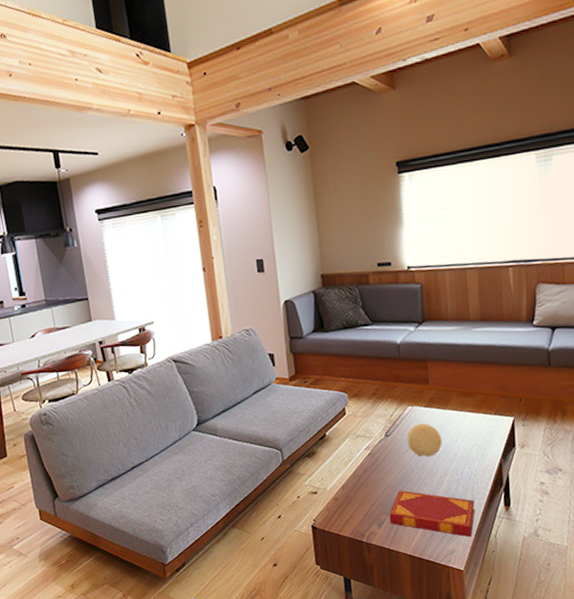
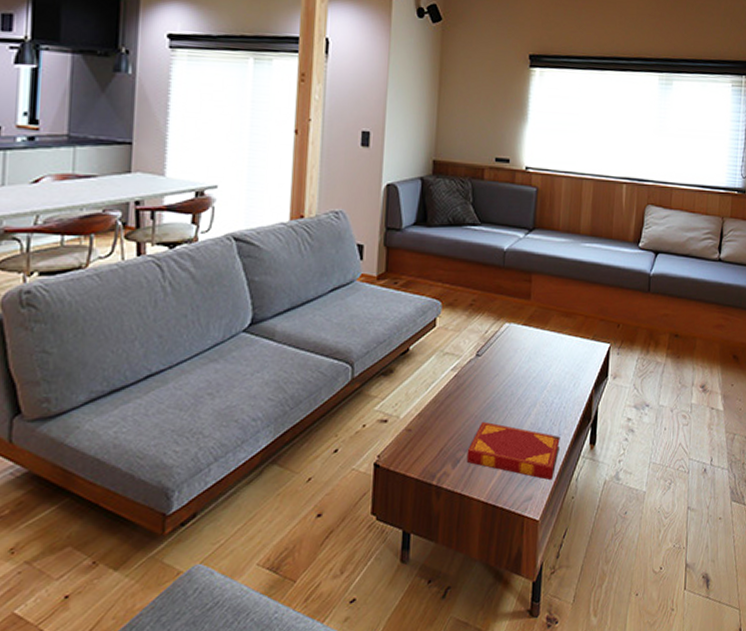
decorative ball: present [406,423,442,457] -> none [499,344,536,383]

